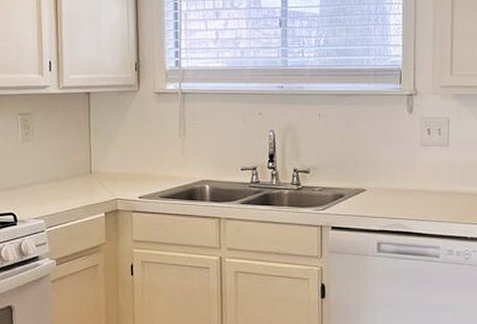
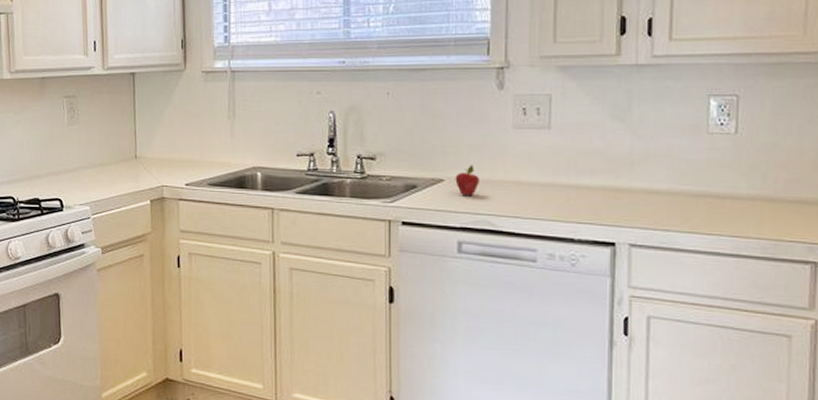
fruit: none [375,176,395,203] -> present [455,164,480,195]

